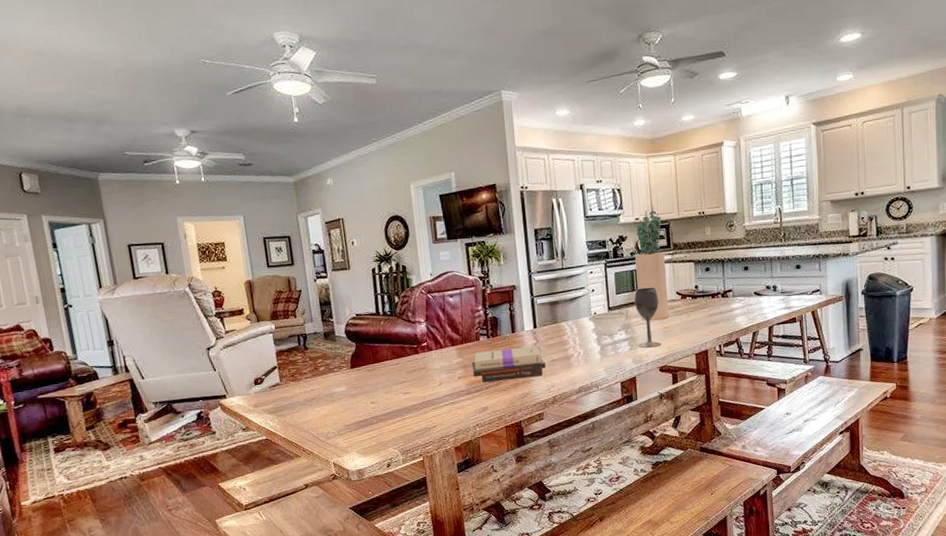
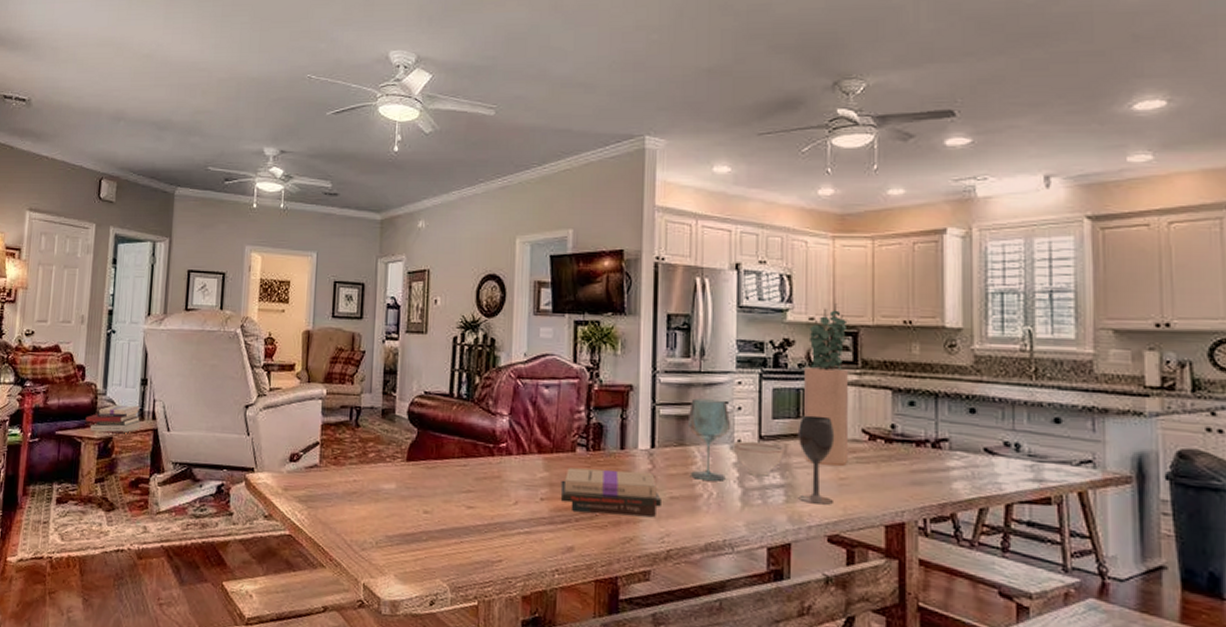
books: none [63,363,117,391] -> present [85,405,141,434]
wine glass: none [557,286,589,345] -> present [687,398,731,481]

